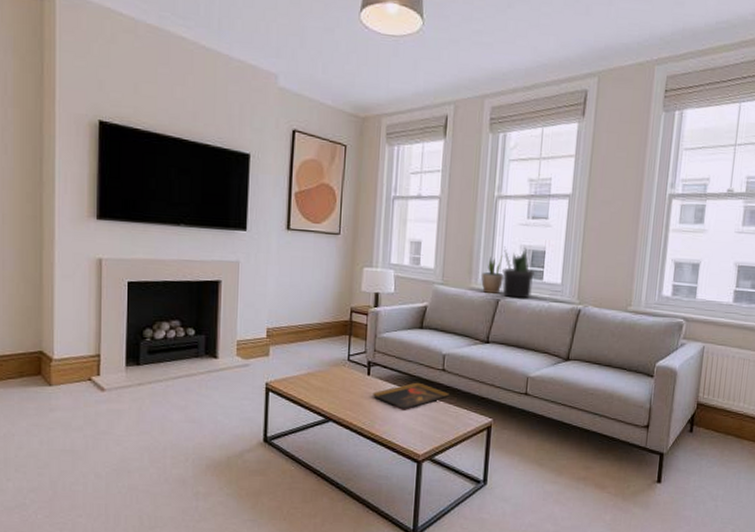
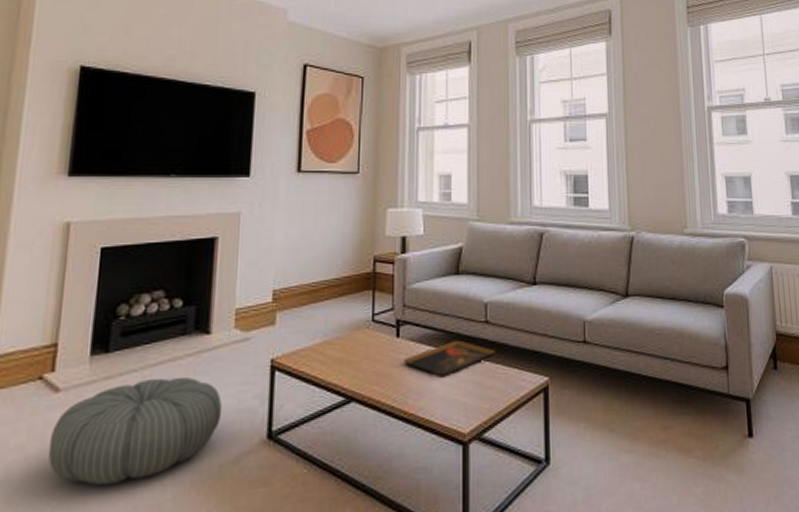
pouf: none [100,388,229,462] -> present [47,376,223,486]
potted plant: present [481,254,504,294] -> none [521,182,545,226]
planter: present [502,246,536,299] -> none [543,173,580,230]

